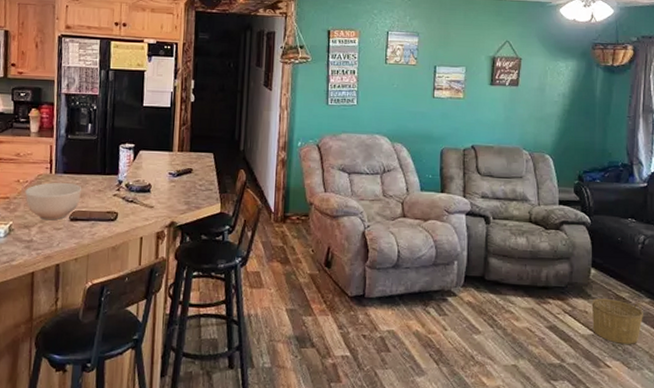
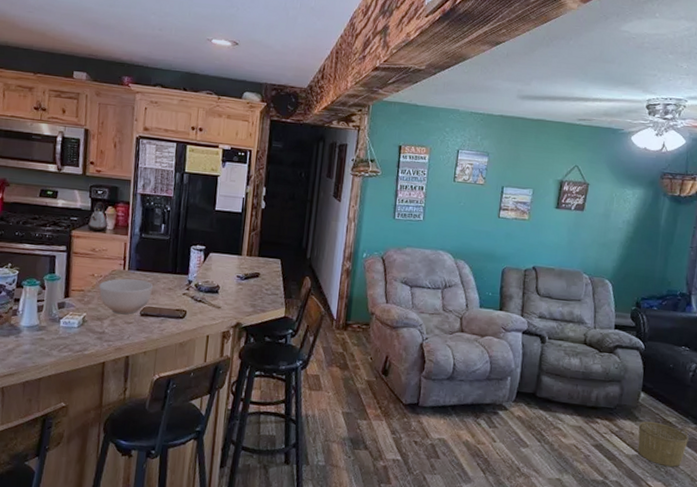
kettle: none [11,104,33,135] -> present [88,202,108,232]

